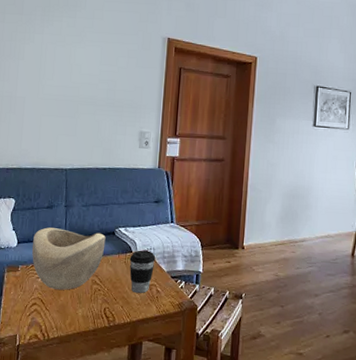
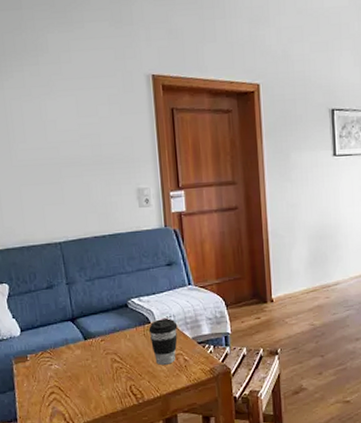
decorative bowl: present [31,227,106,290] -> none [37,307,120,374]

